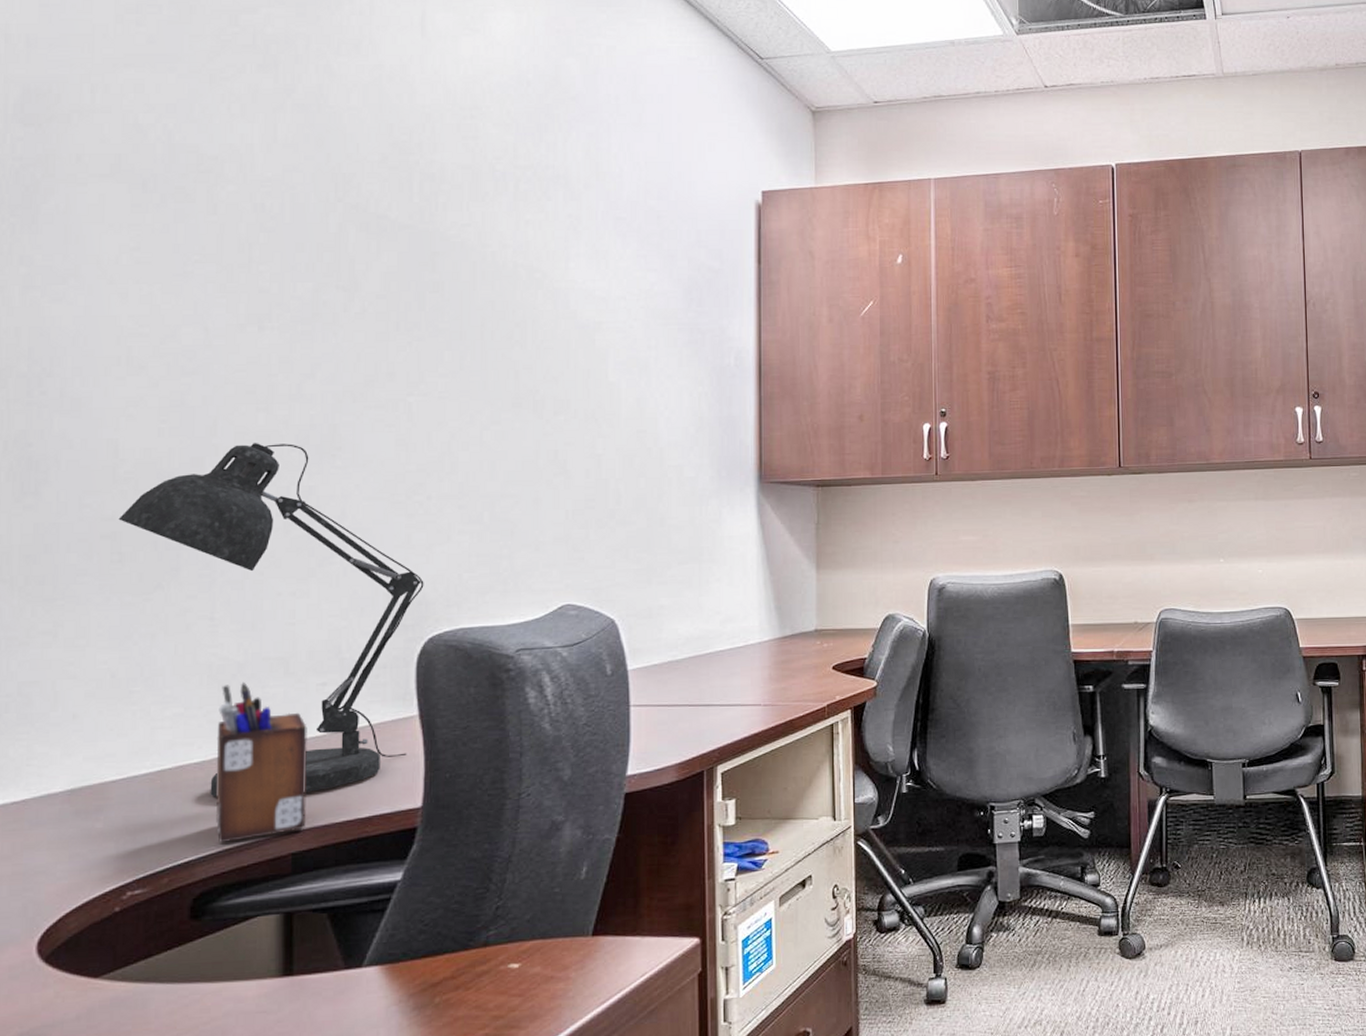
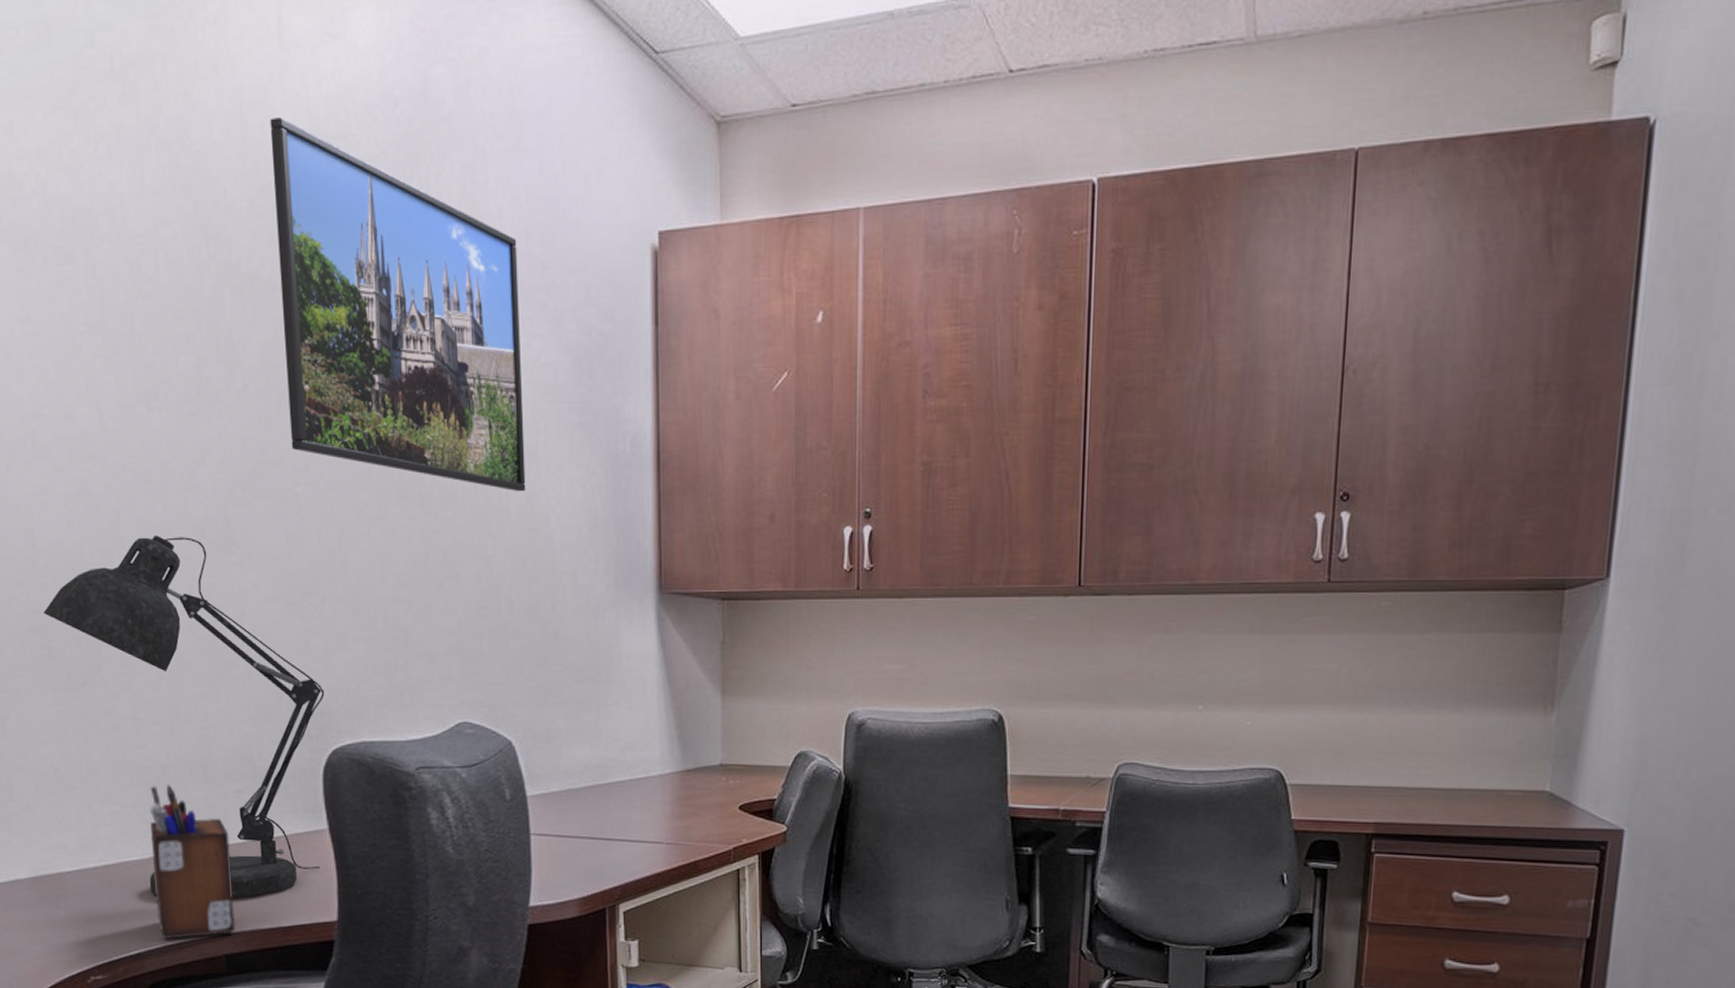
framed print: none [406,90,637,399] -> present [270,117,526,492]

